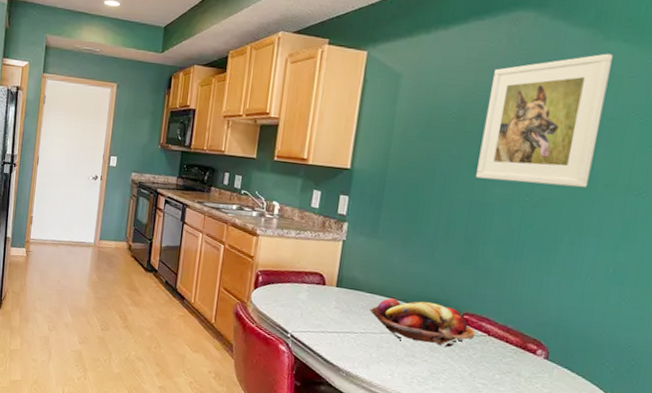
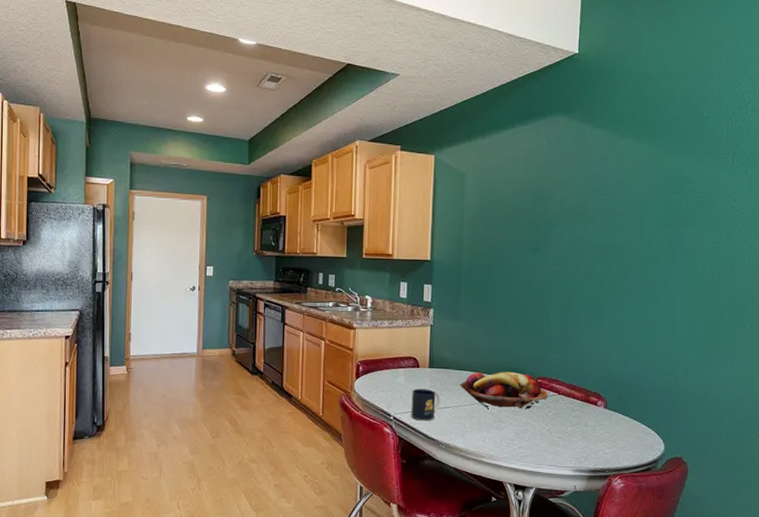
mug: none [310,307,346,345] -> present [411,388,441,421]
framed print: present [476,53,613,188] -> none [534,149,627,261]

